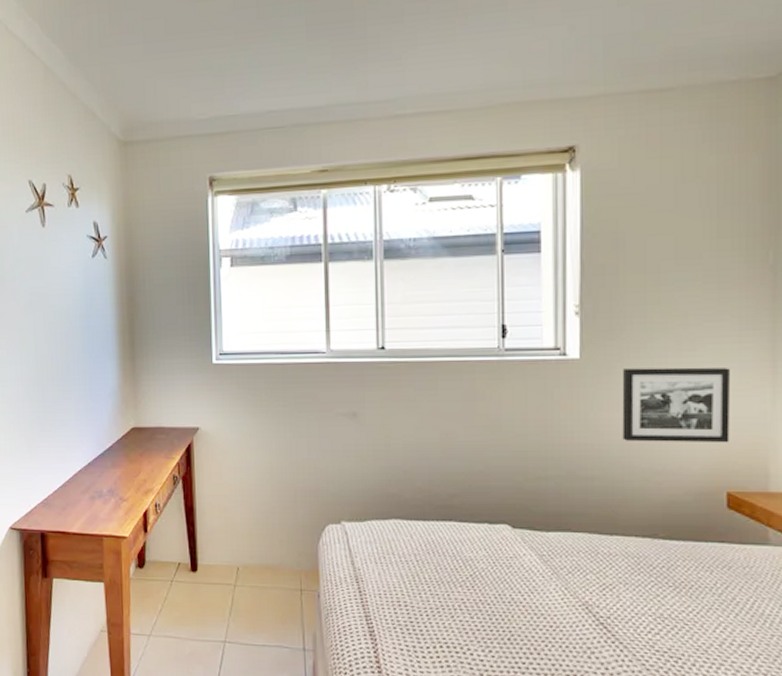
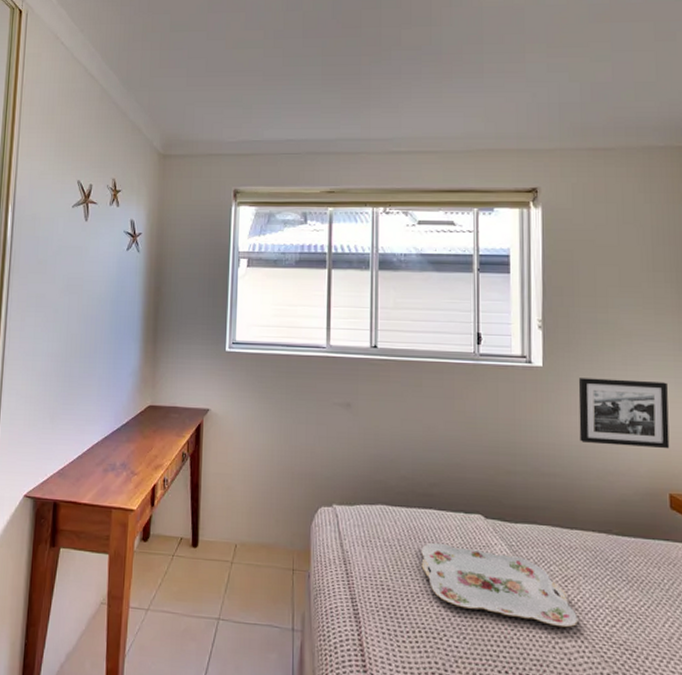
serving tray: none [441,555,618,637] -> present [421,542,579,628]

